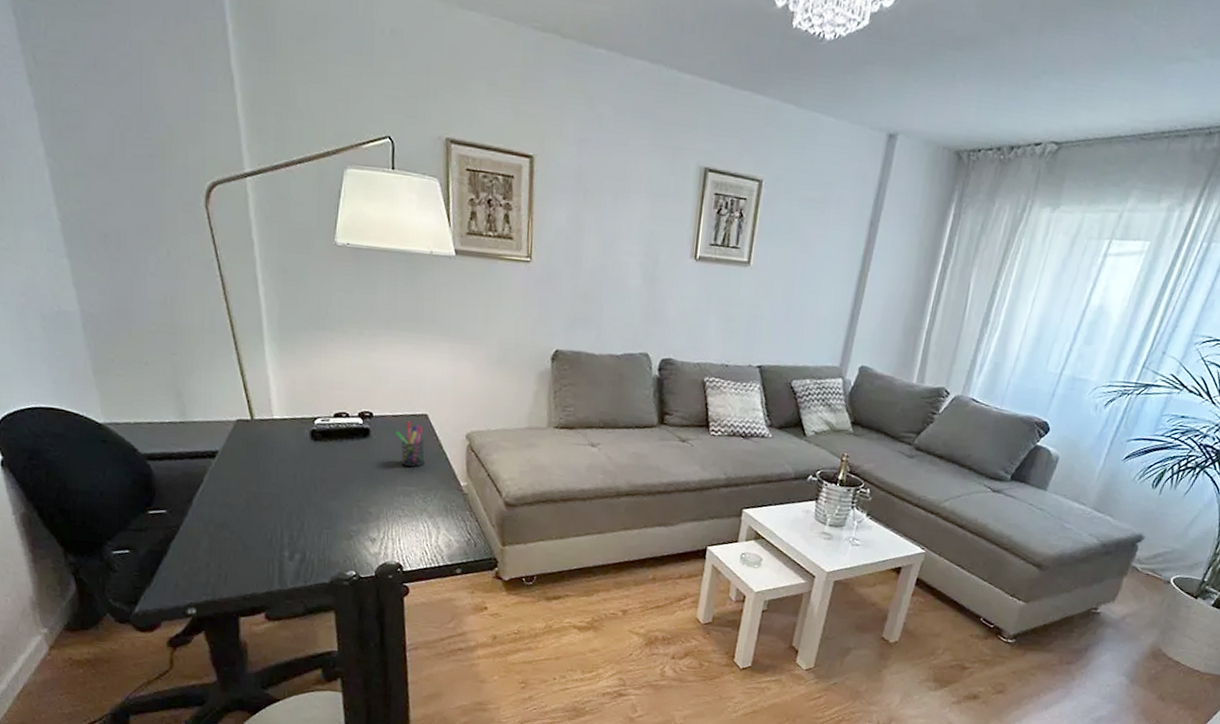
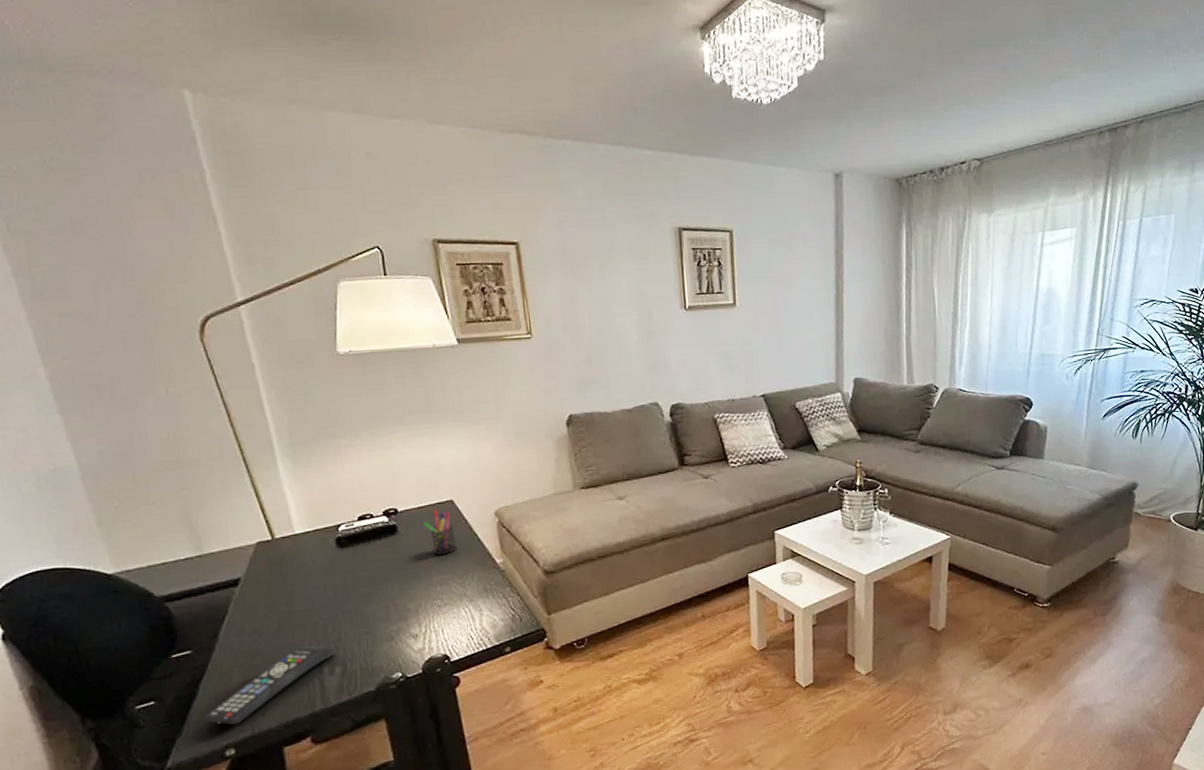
remote control: none [169,526,298,588] -> present [201,645,336,725]

